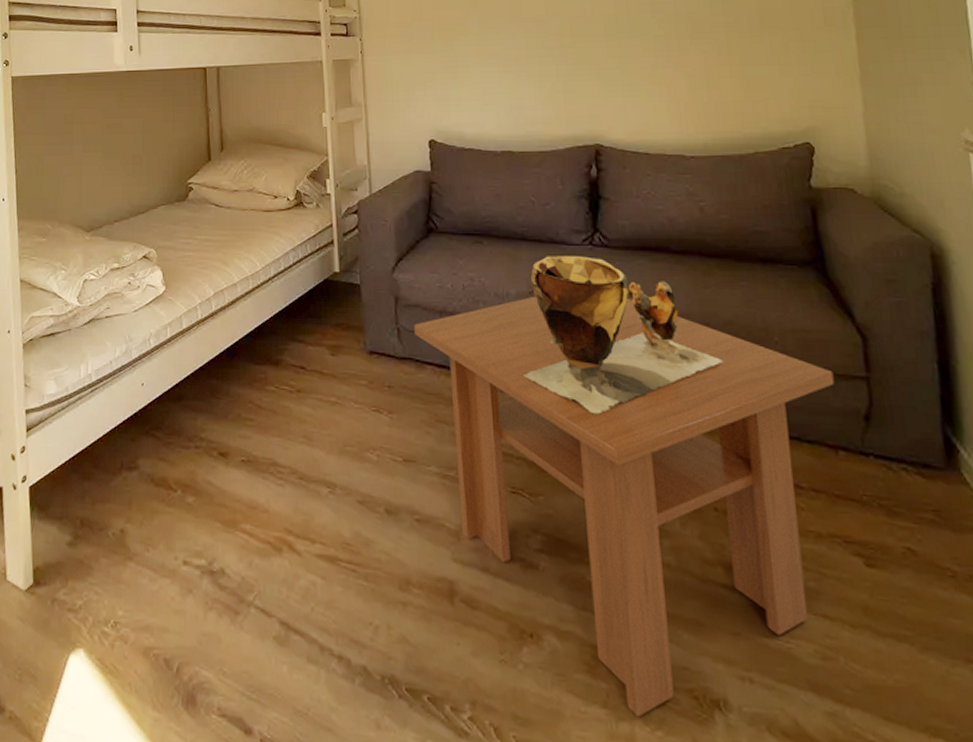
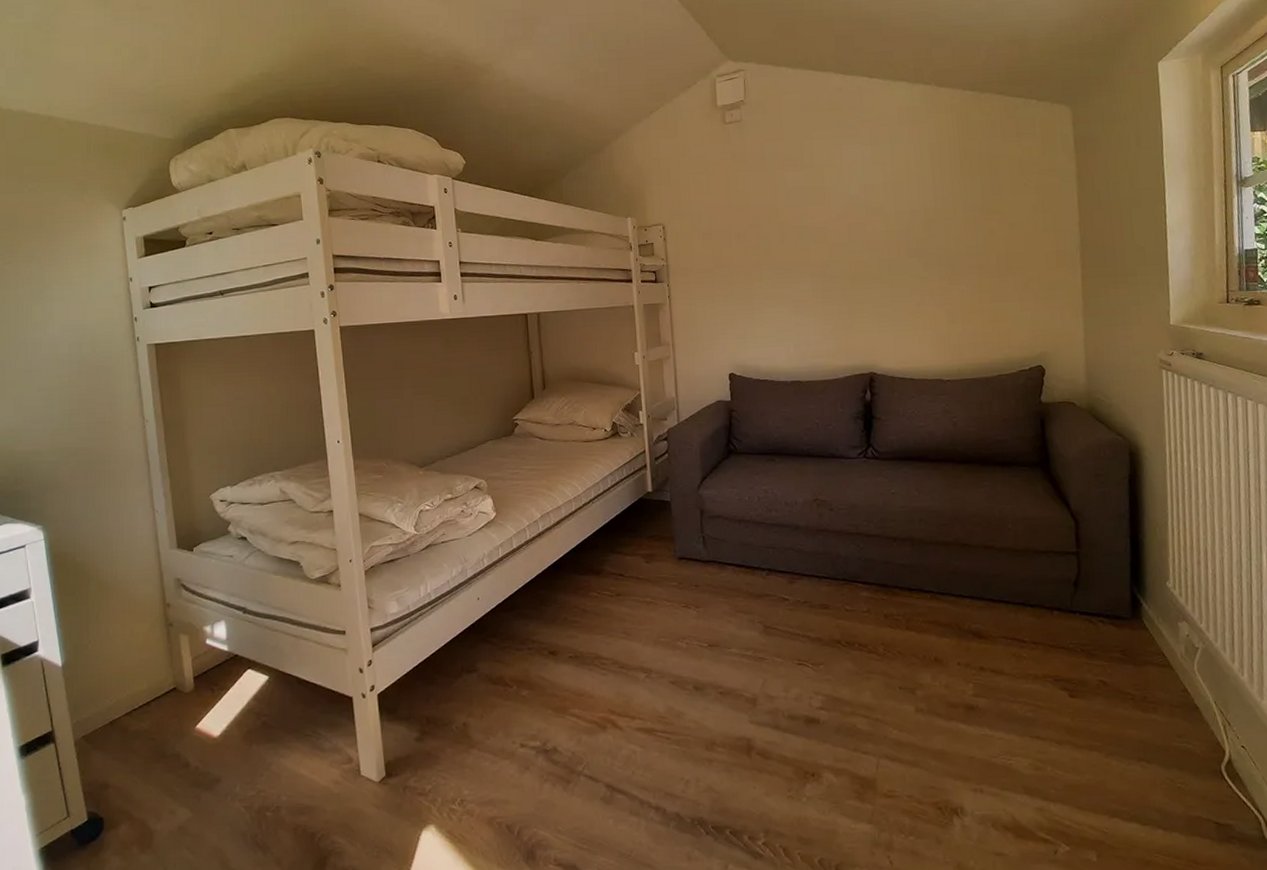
coffee table: present [414,296,835,718] -> none [717,500,1053,828]
clay pot: present [523,256,723,415] -> none [808,467,968,597]

